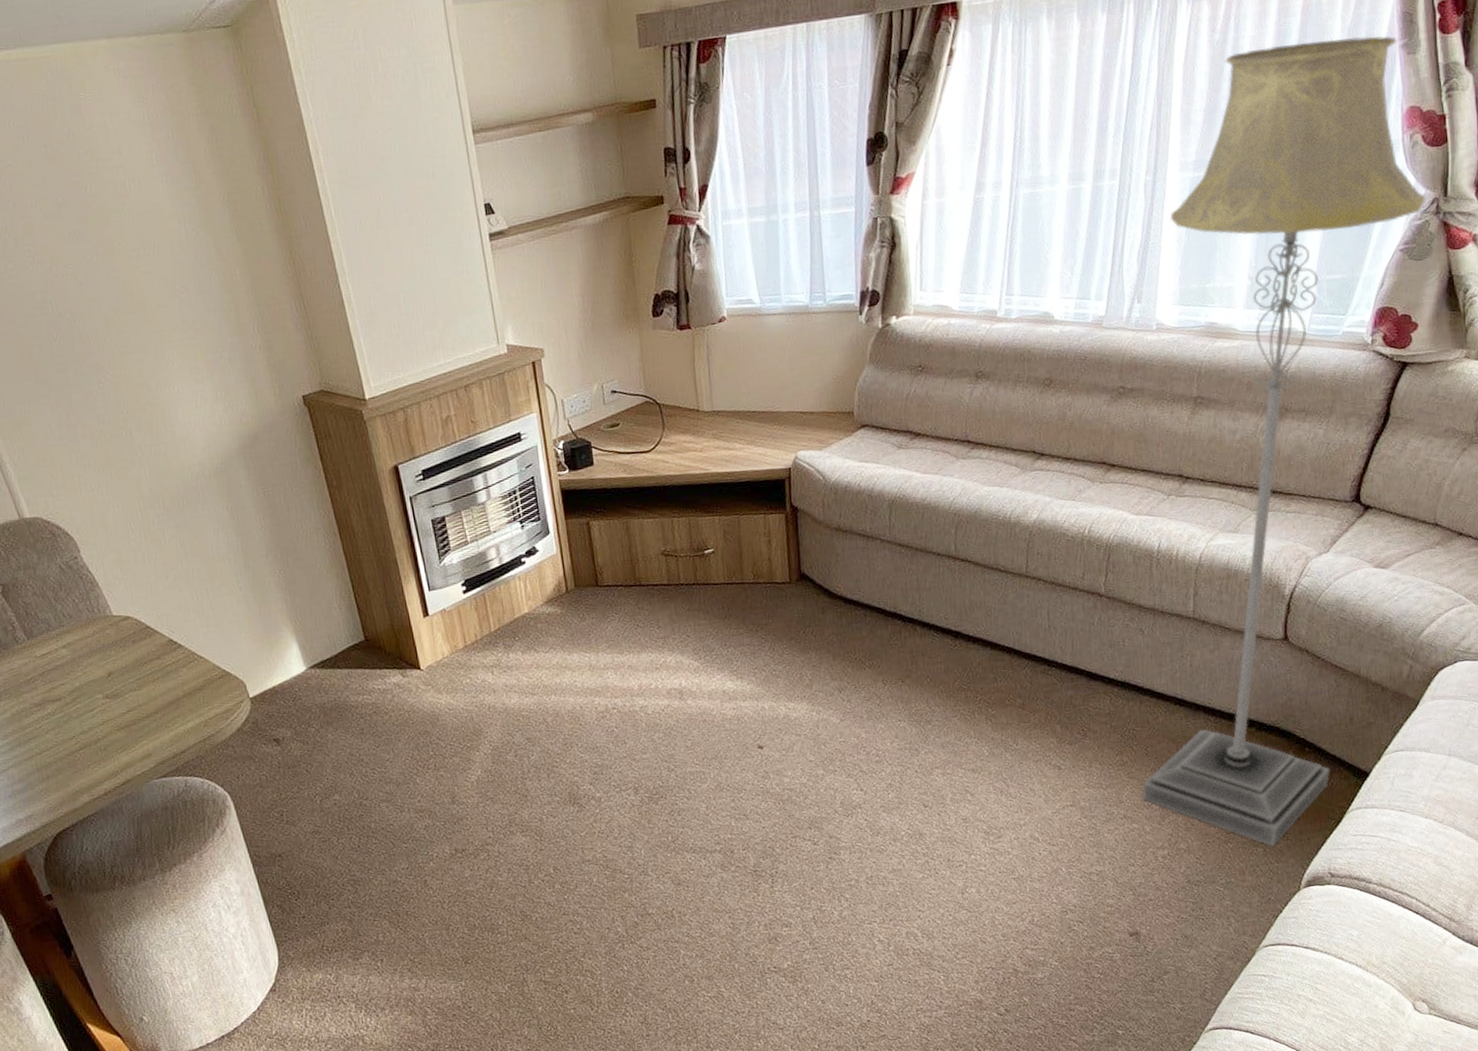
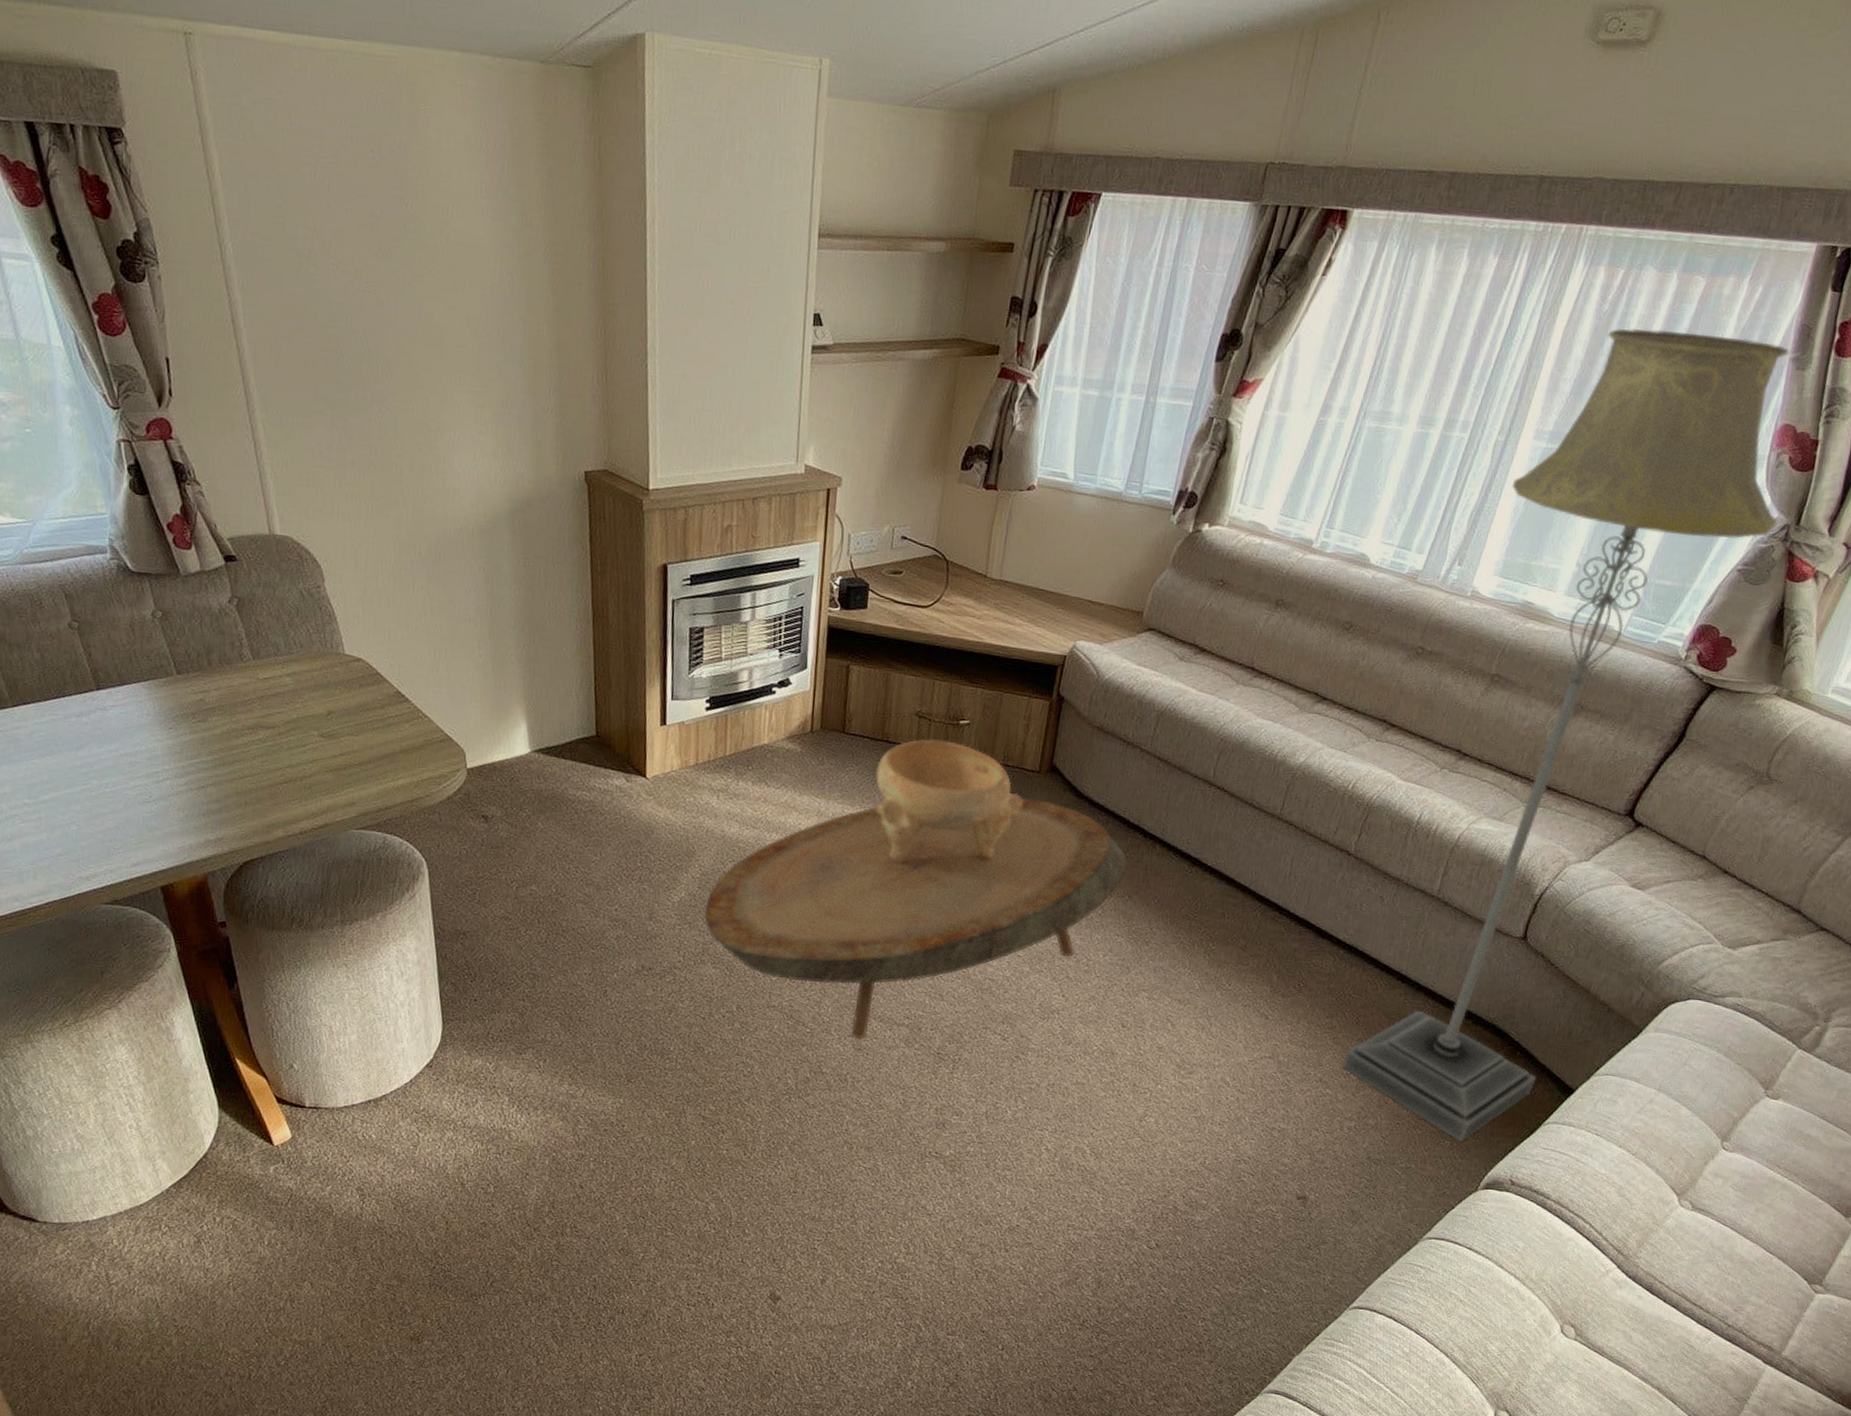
coffee table: none [503,608,894,875] -> present [704,798,1128,1040]
decorative bowl: none [636,571,782,698] -> present [874,738,1023,863]

